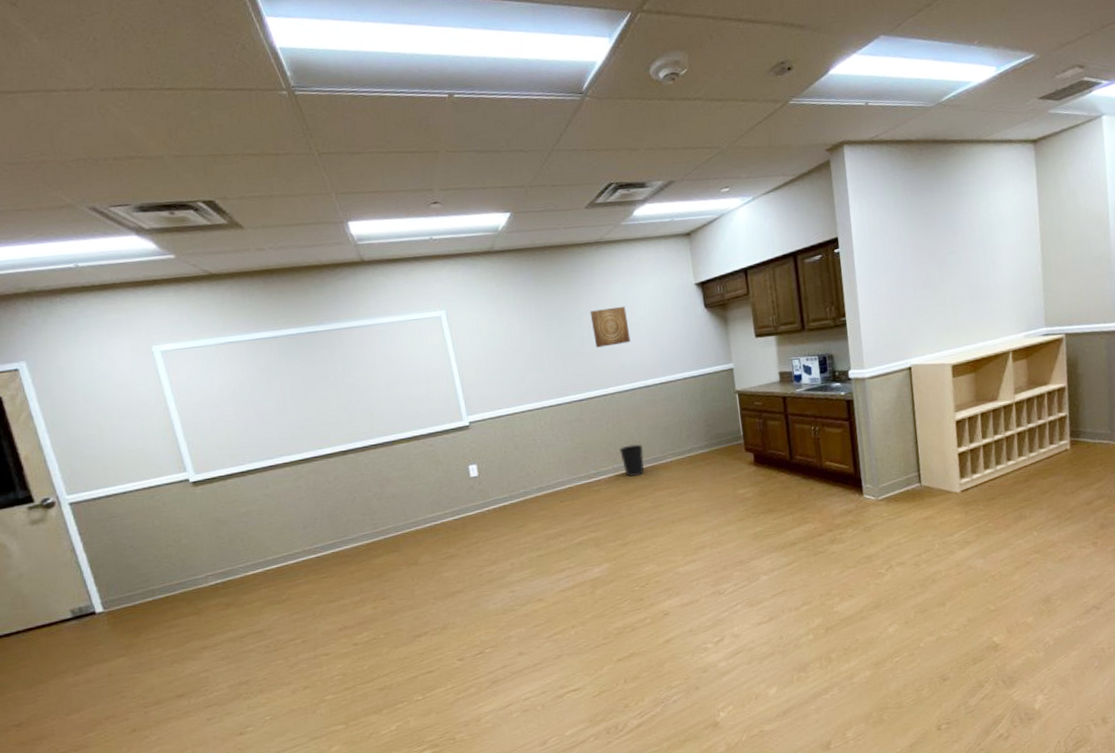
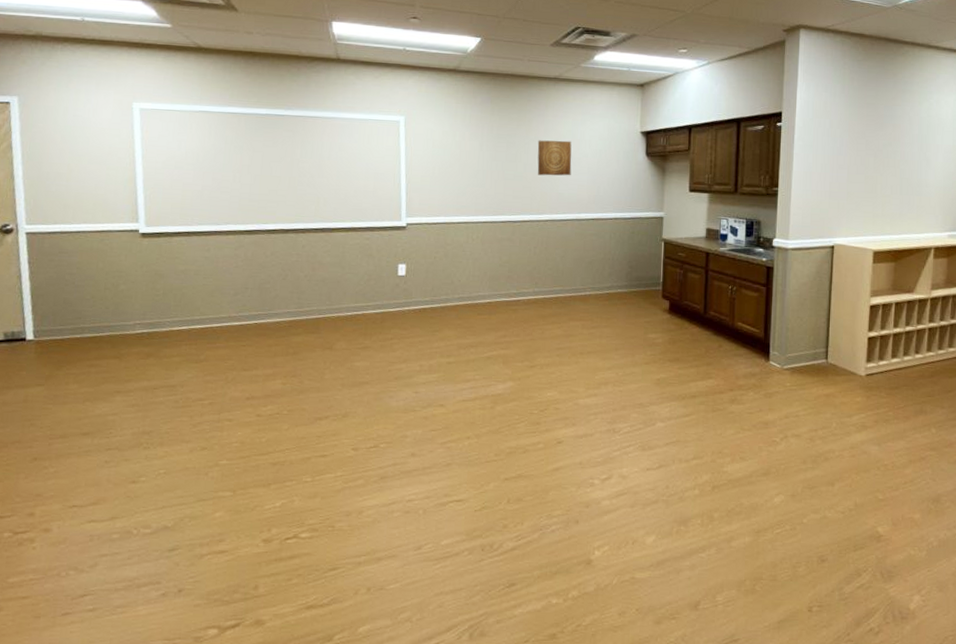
wastebasket: present [619,444,644,477] -> none [542,272,565,303]

